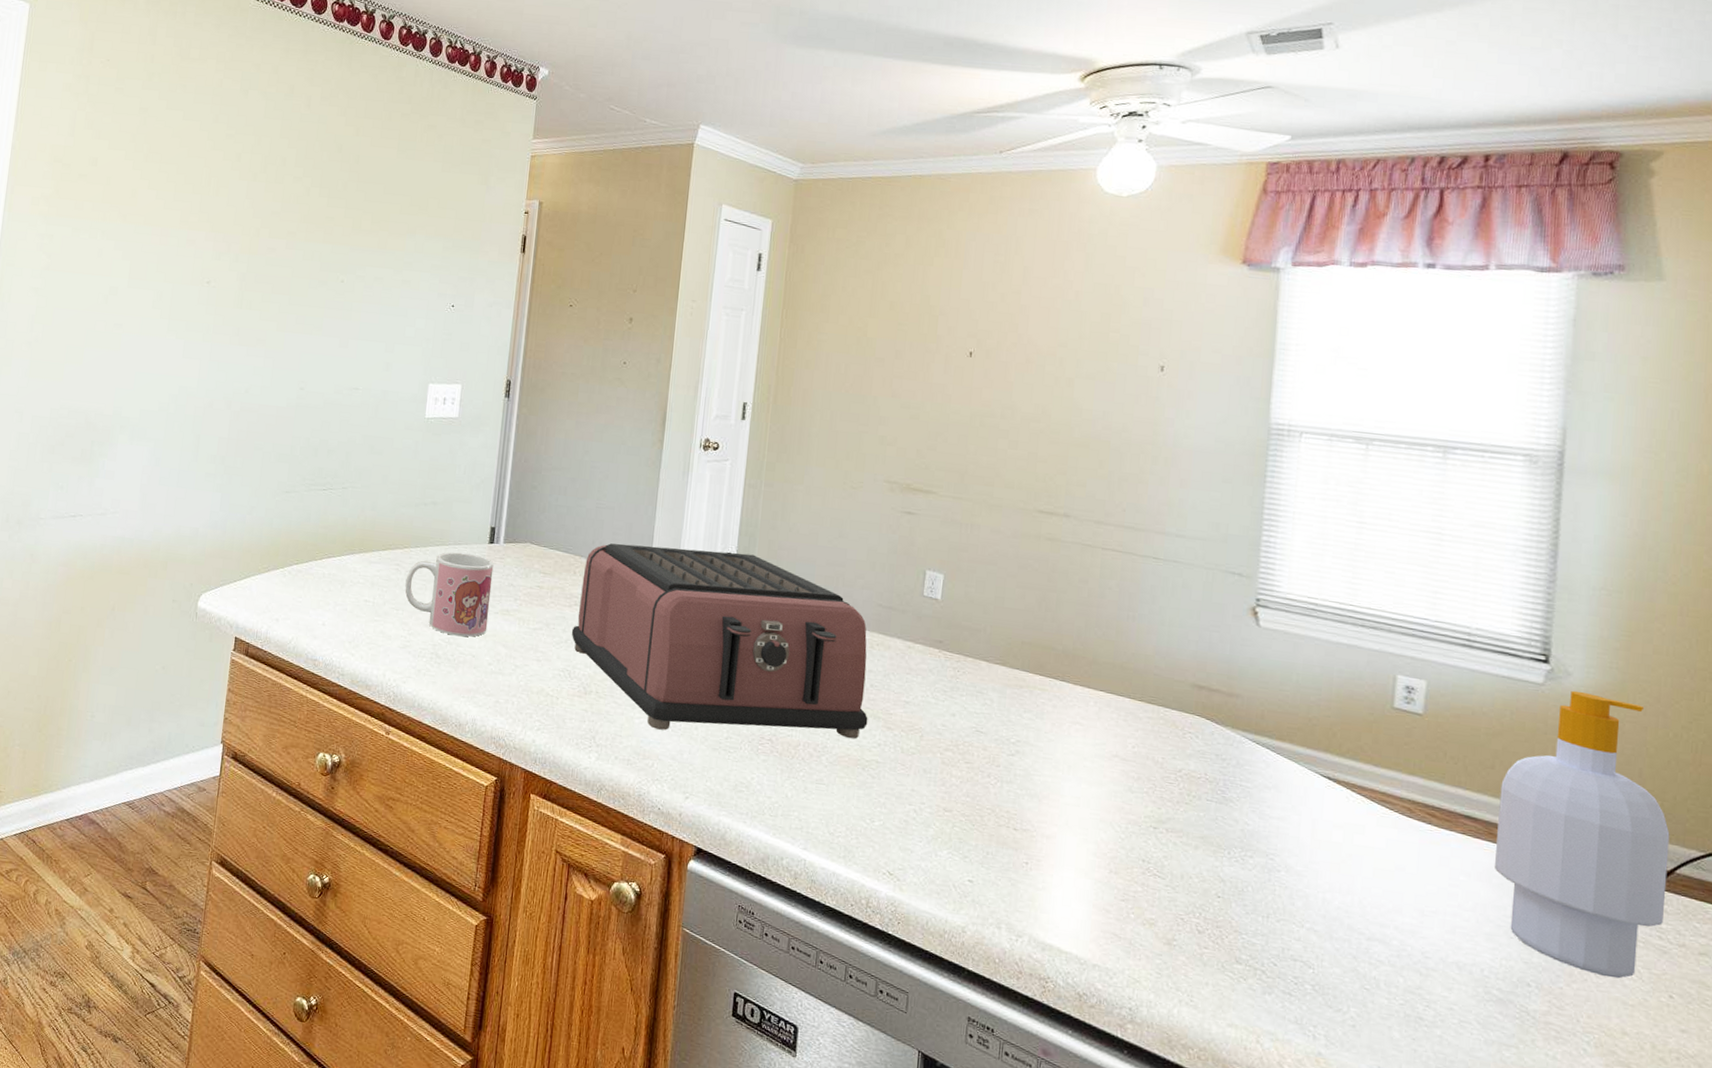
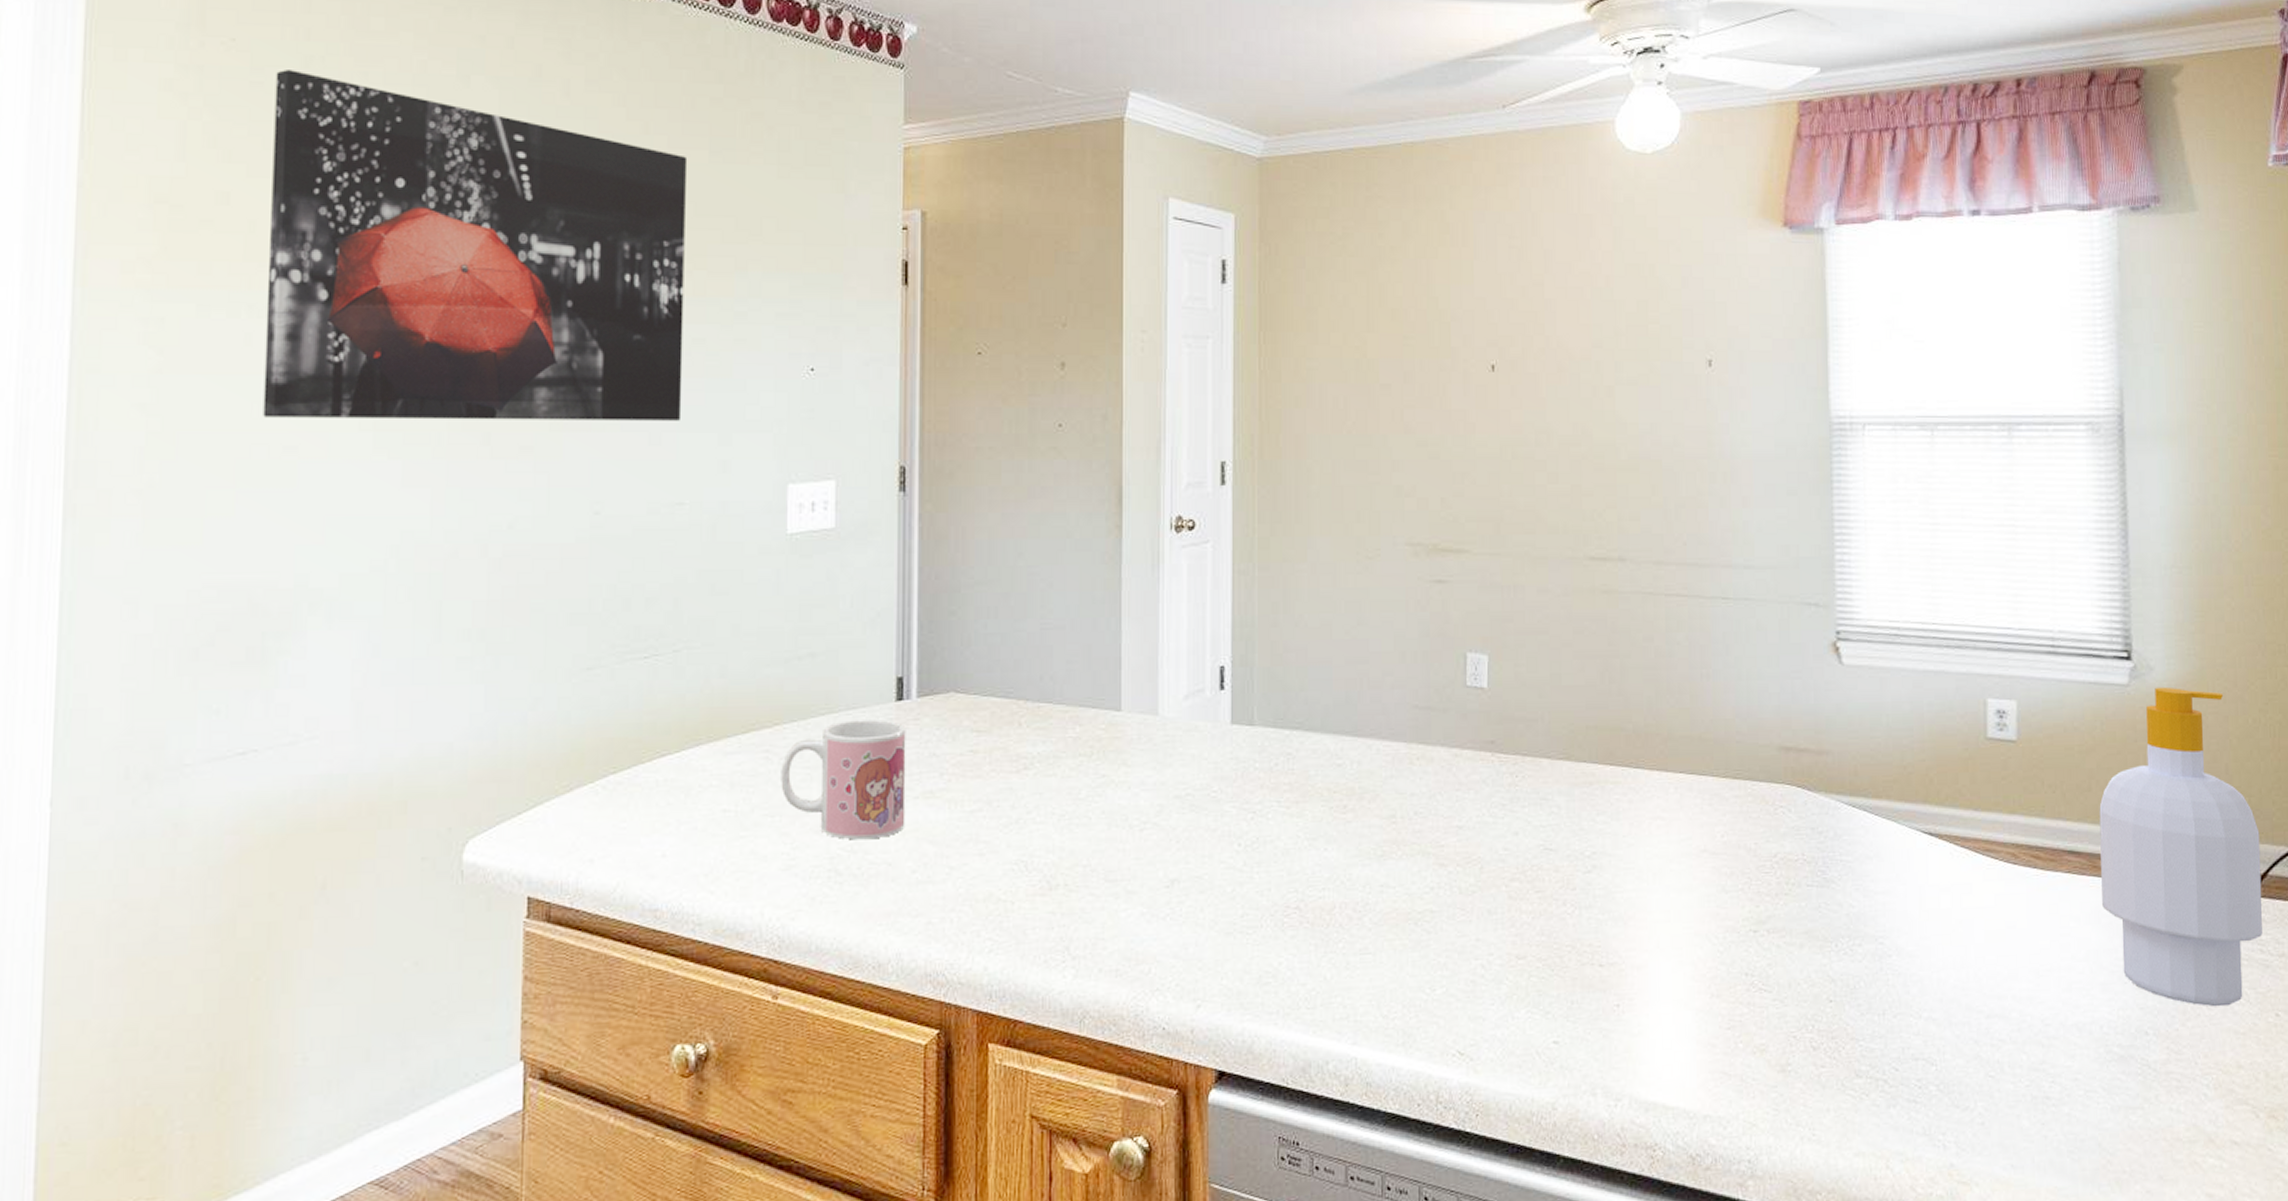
wall art: none [104,81,383,332] -> present [263,70,688,421]
toaster: present [571,543,868,739] -> none [1023,664,1415,921]

